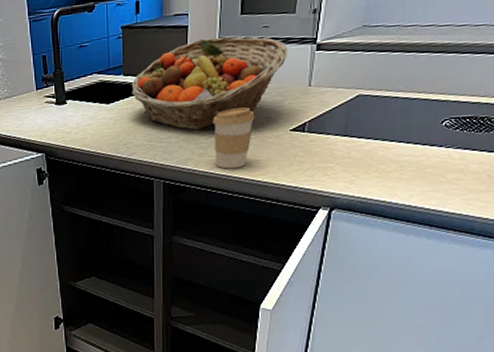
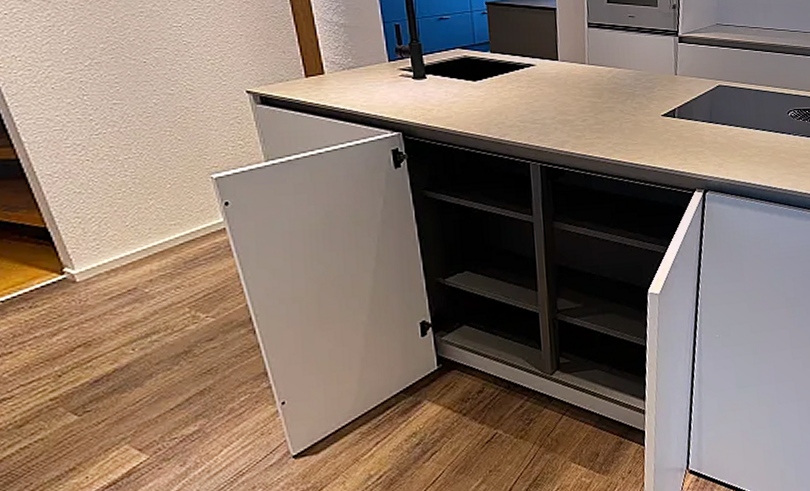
fruit basket: present [131,36,288,131] -> none [499,22,654,113]
coffee cup: present [213,107,255,169] -> none [587,92,628,152]

